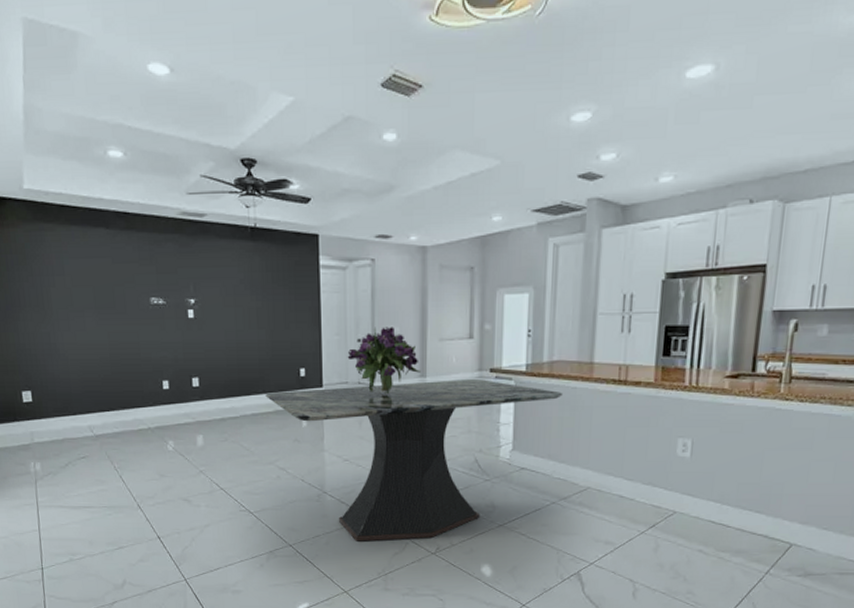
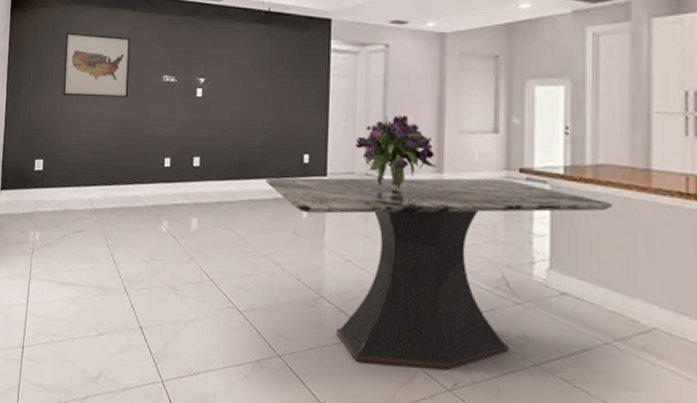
wall art: none [34,254,114,324] -> present [63,32,130,98]

